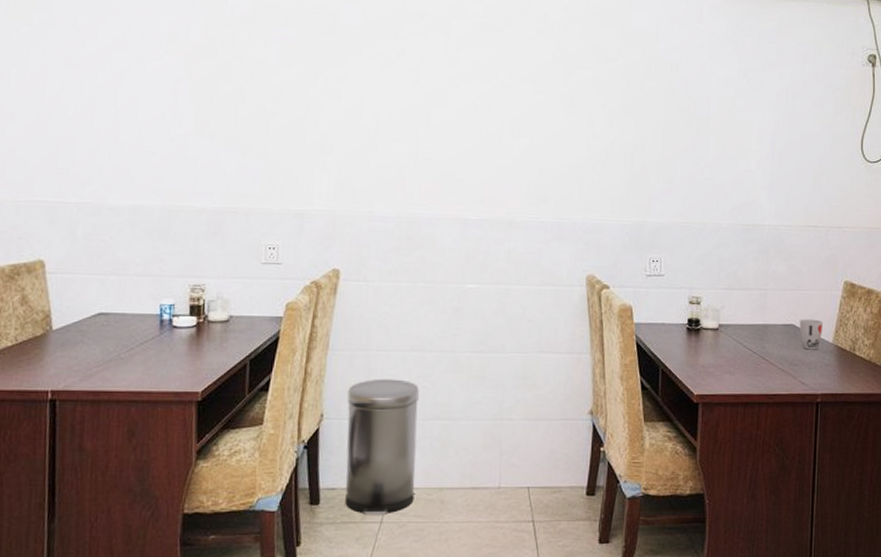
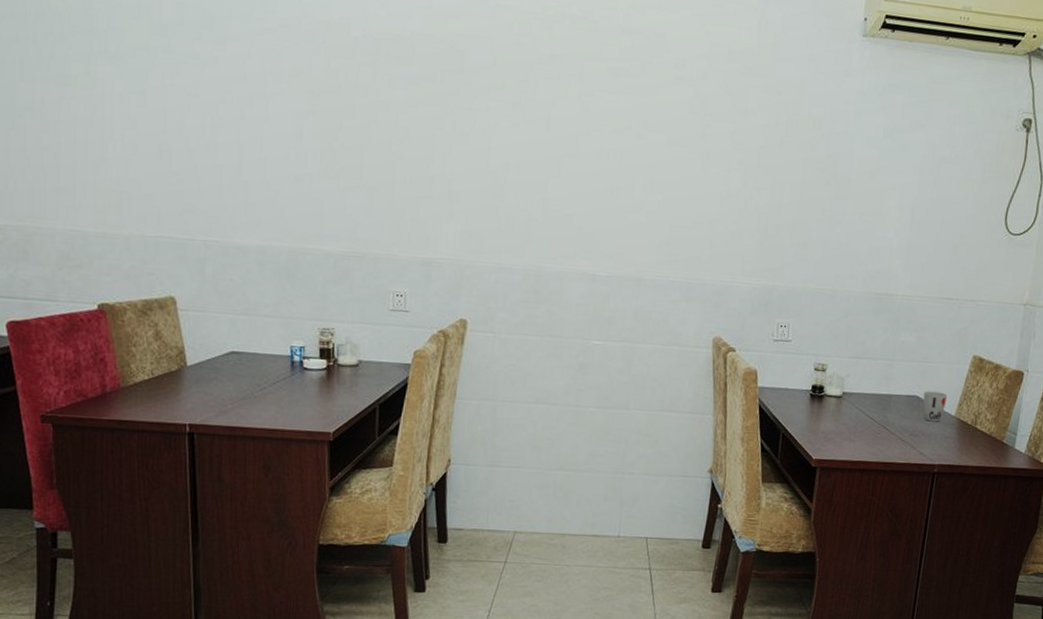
pedal bin: present [345,379,419,516] -> none [471,429,544,557]

